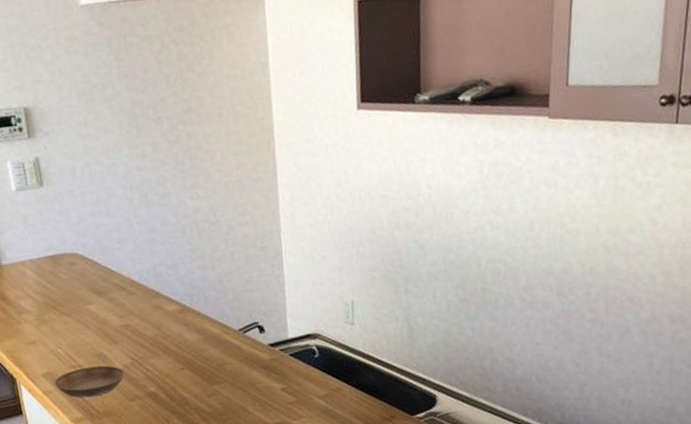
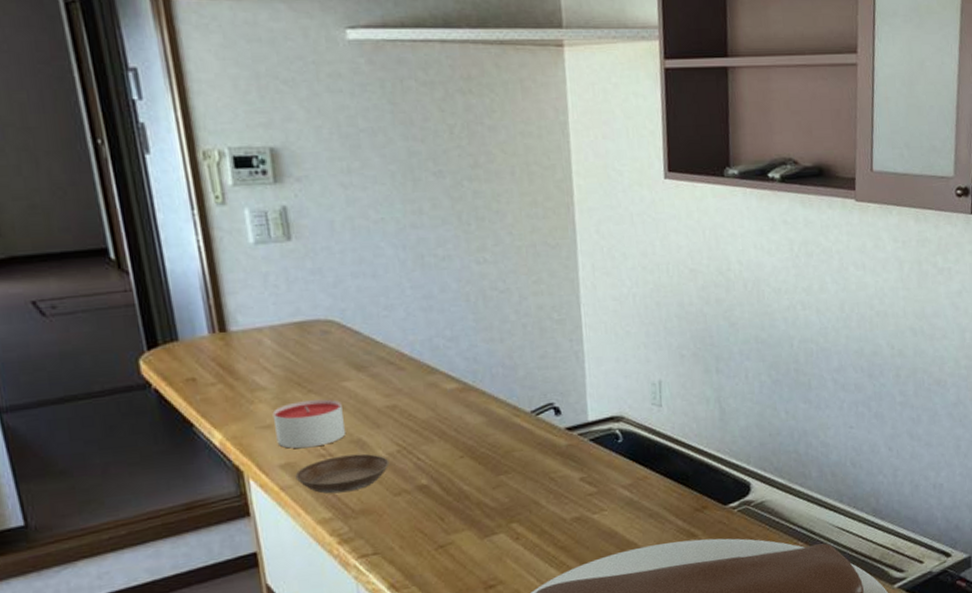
candle: none [35,320,91,361] -> present [272,399,347,449]

